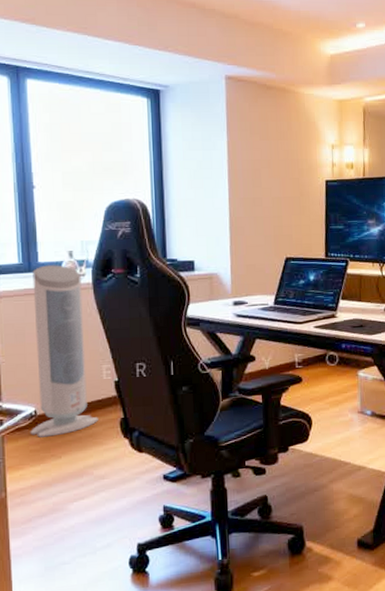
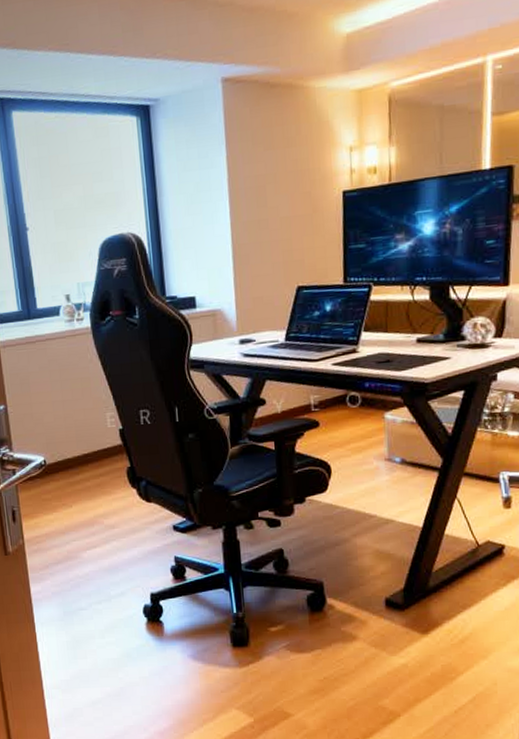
air purifier: present [30,265,98,437] -> none [32,310,105,487]

